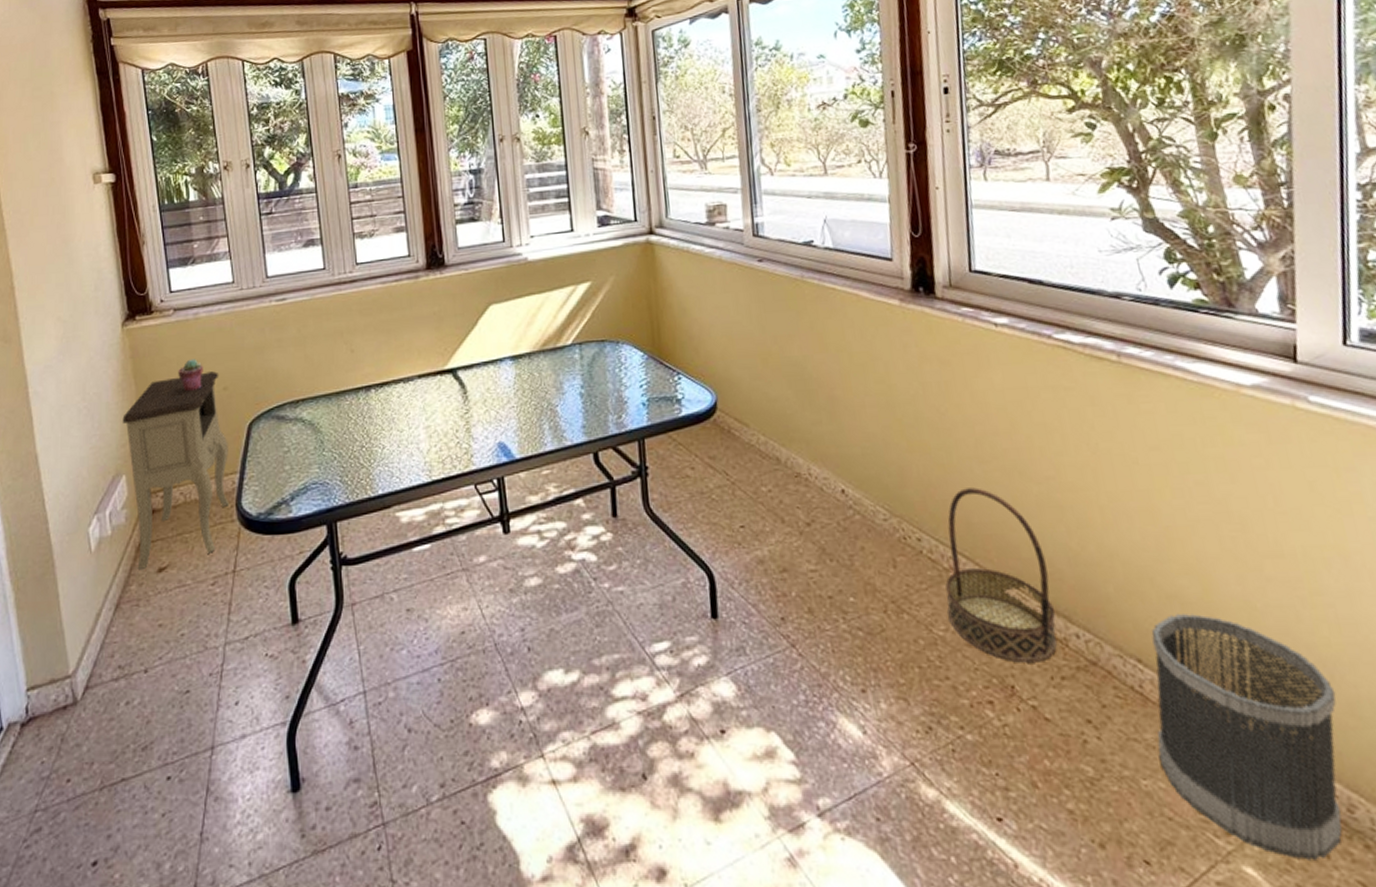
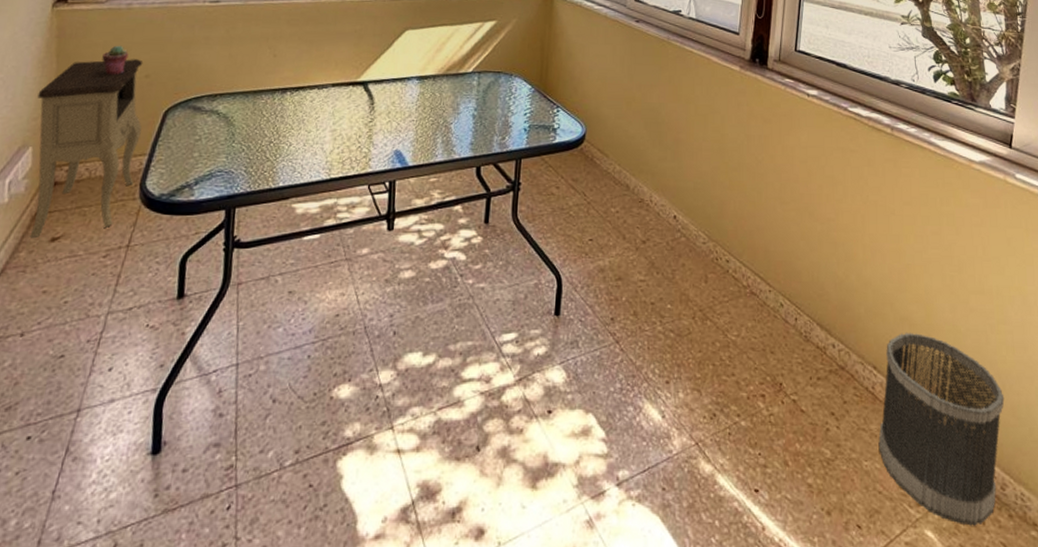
basket: present [945,487,1058,663] -> none [741,222,821,365]

